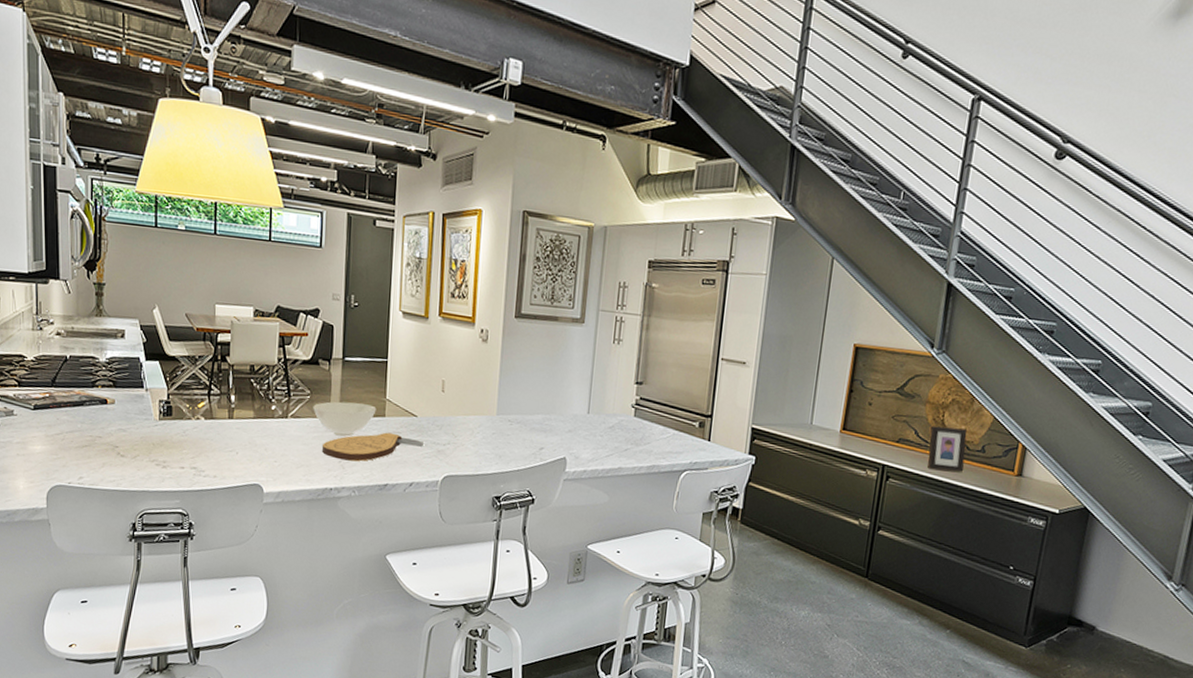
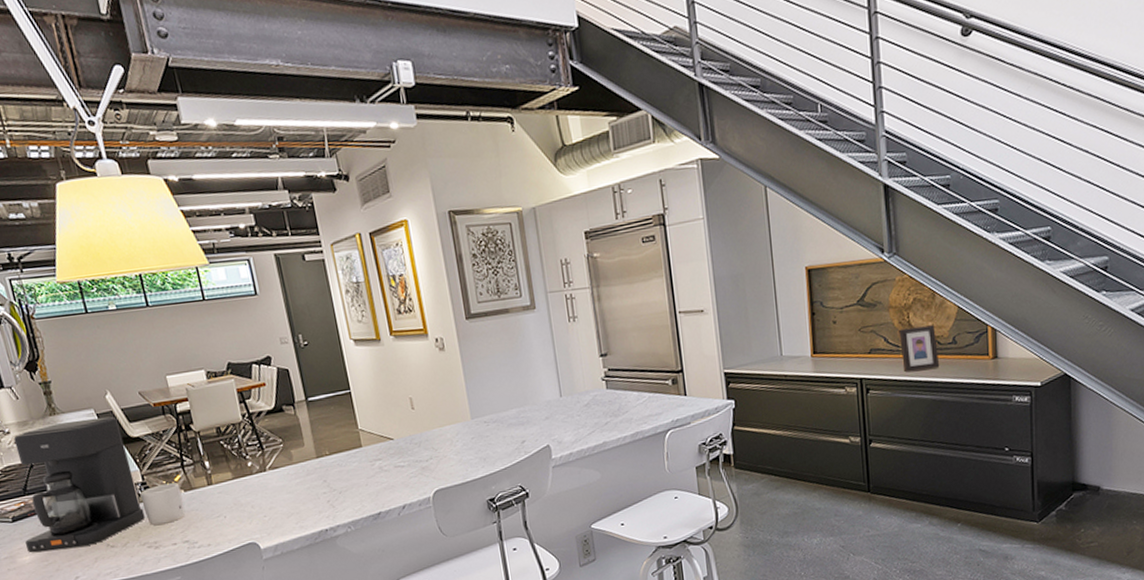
coffee maker: none [41,325,161,450] -> present [13,416,146,553]
mug: none [161,407,202,447] -> present [139,482,186,526]
bowl: present [313,401,377,437] -> none [288,438,352,477]
cutting board: present [322,432,424,462] -> none [307,461,407,500]

